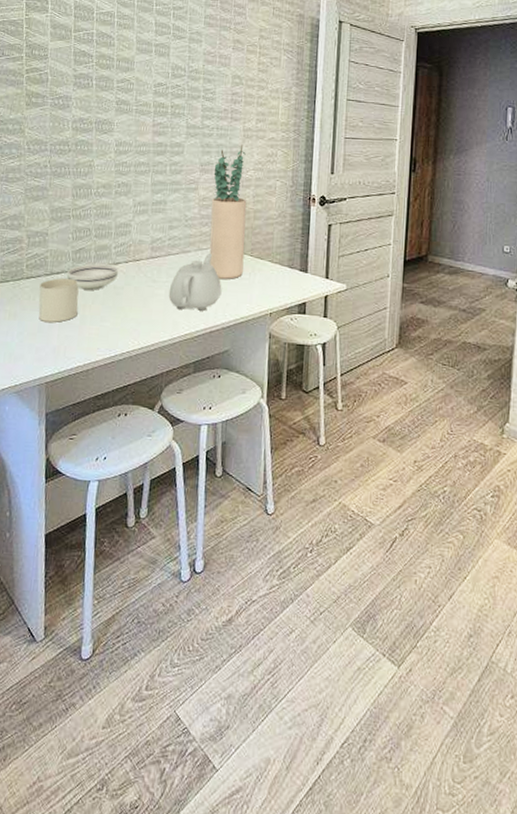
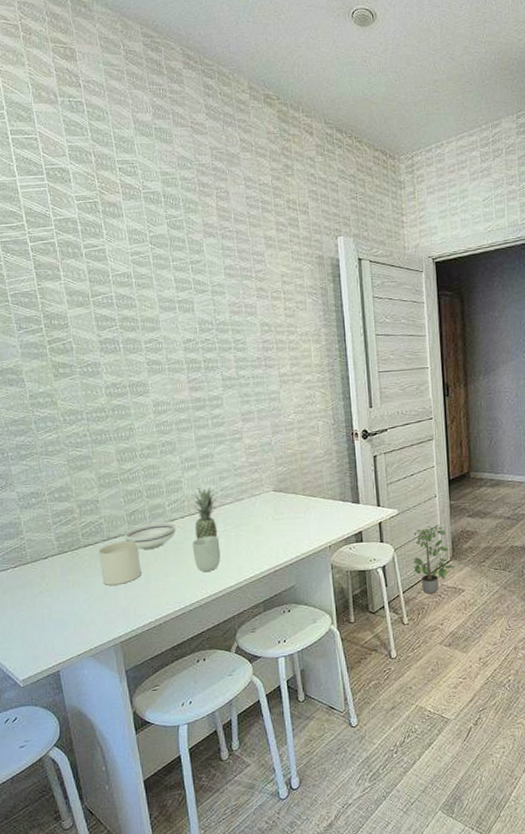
cup: none [131,285,160,322] -> present [193,536,221,572]
fruit: none [136,233,162,288] -> present [193,487,218,540]
teapot: present [168,254,222,311] -> none [228,498,280,555]
vase: present [209,144,247,280] -> none [255,390,298,521]
potted plant: none [356,306,400,382] -> present [413,525,455,594]

